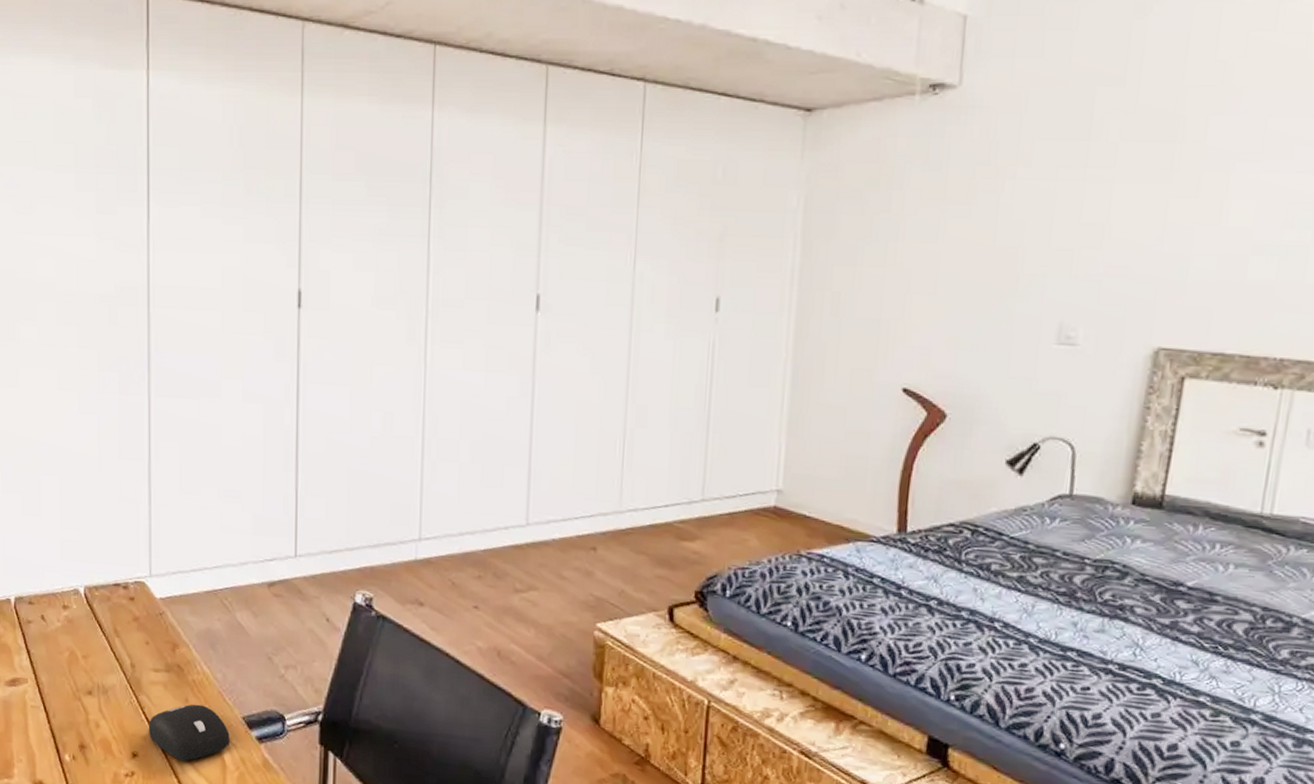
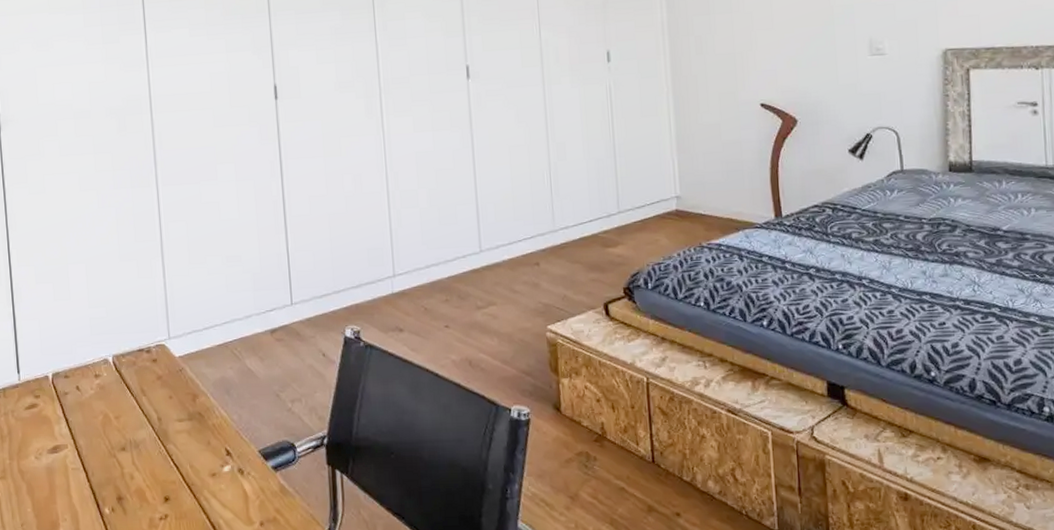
computer mouse: present [148,704,230,761] -> none [177,445,249,498]

